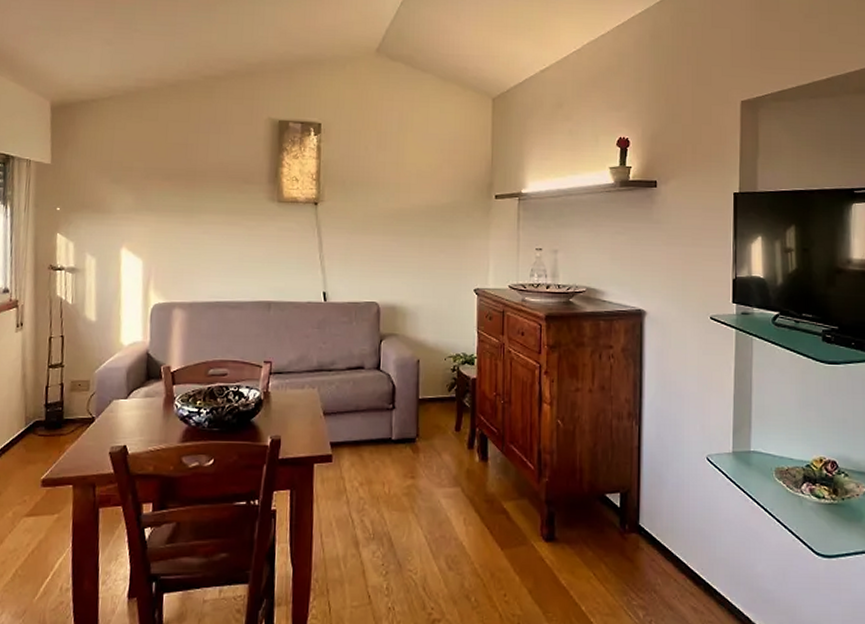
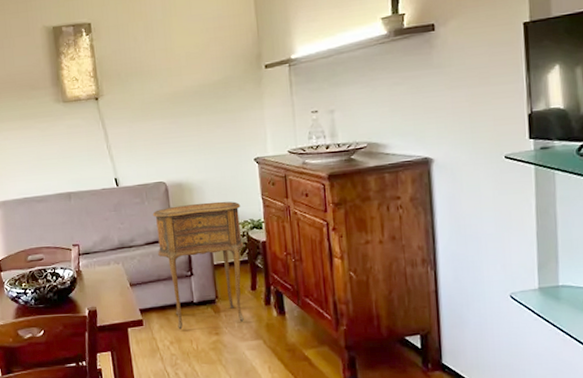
side table: none [359,329,455,469] -> present [152,201,244,329]

